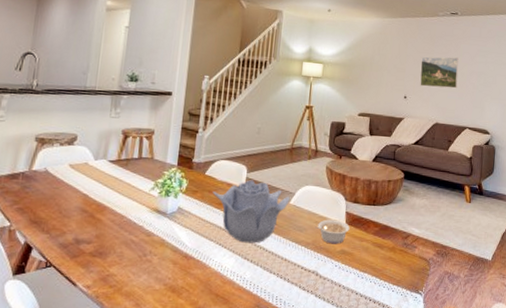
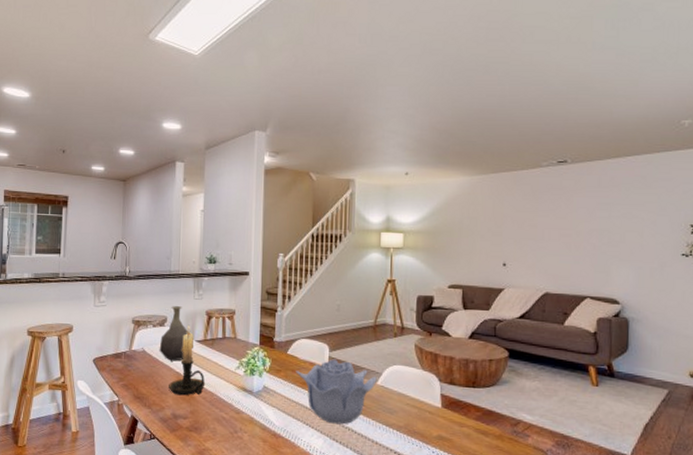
vase: none [65,124,100,182] -> present [159,306,188,361]
candle holder: none [72,144,116,219] -> present [169,324,206,396]
legume: present [315,219,350,244] -> none [407,401,446,429]
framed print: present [420,56,459,89] -> none [521,214,572,251]

